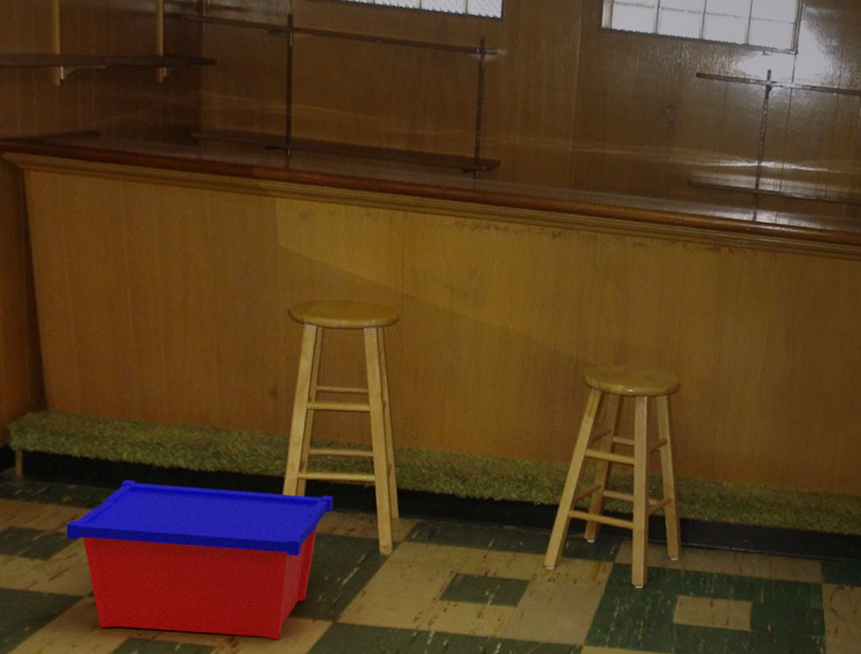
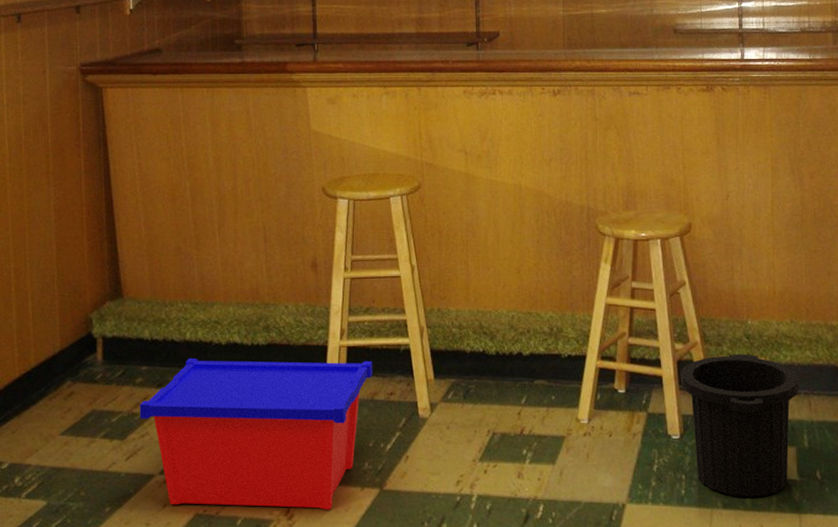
trash can: none [650,513,765,645] -> present [680,354,800,497]

